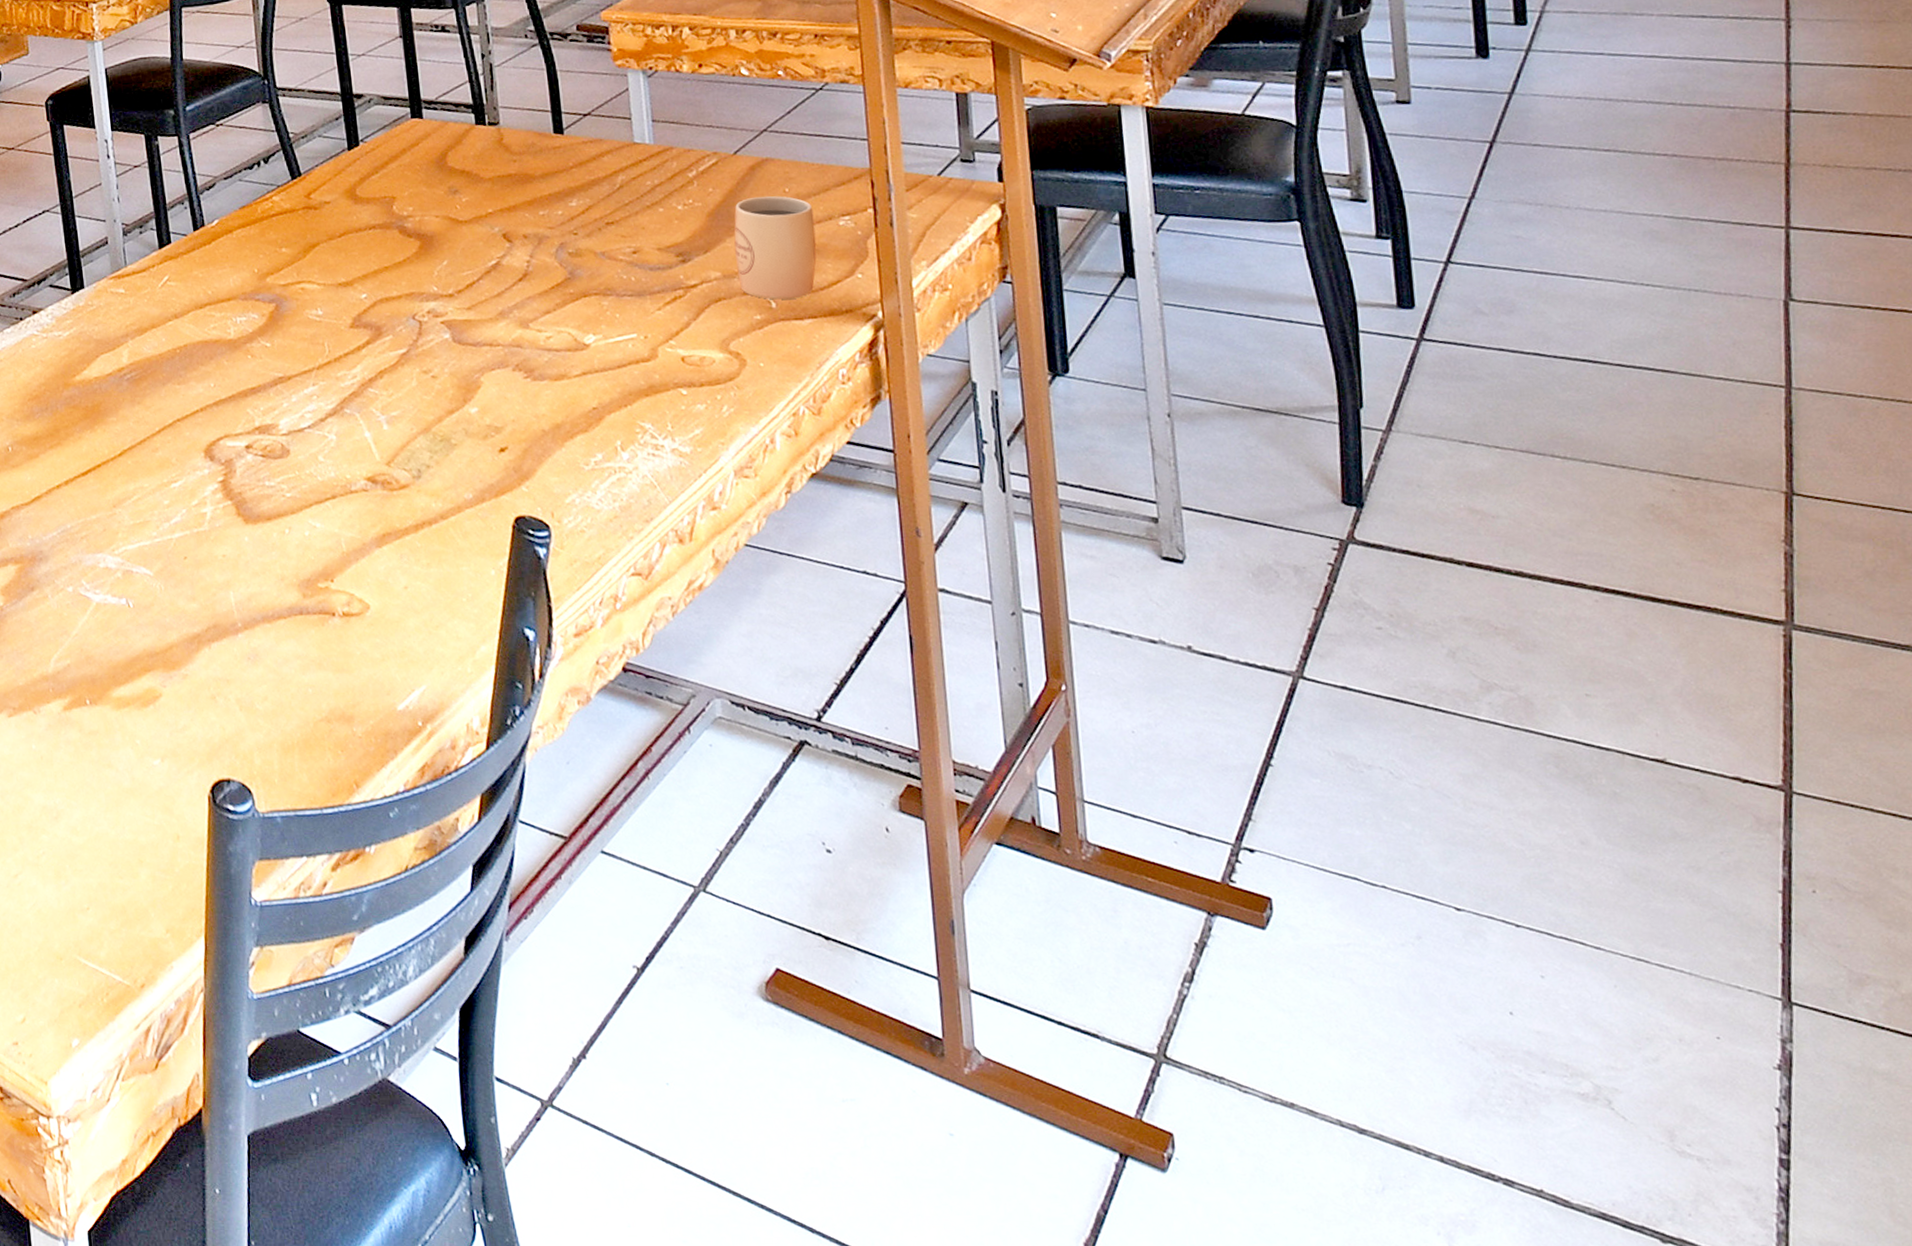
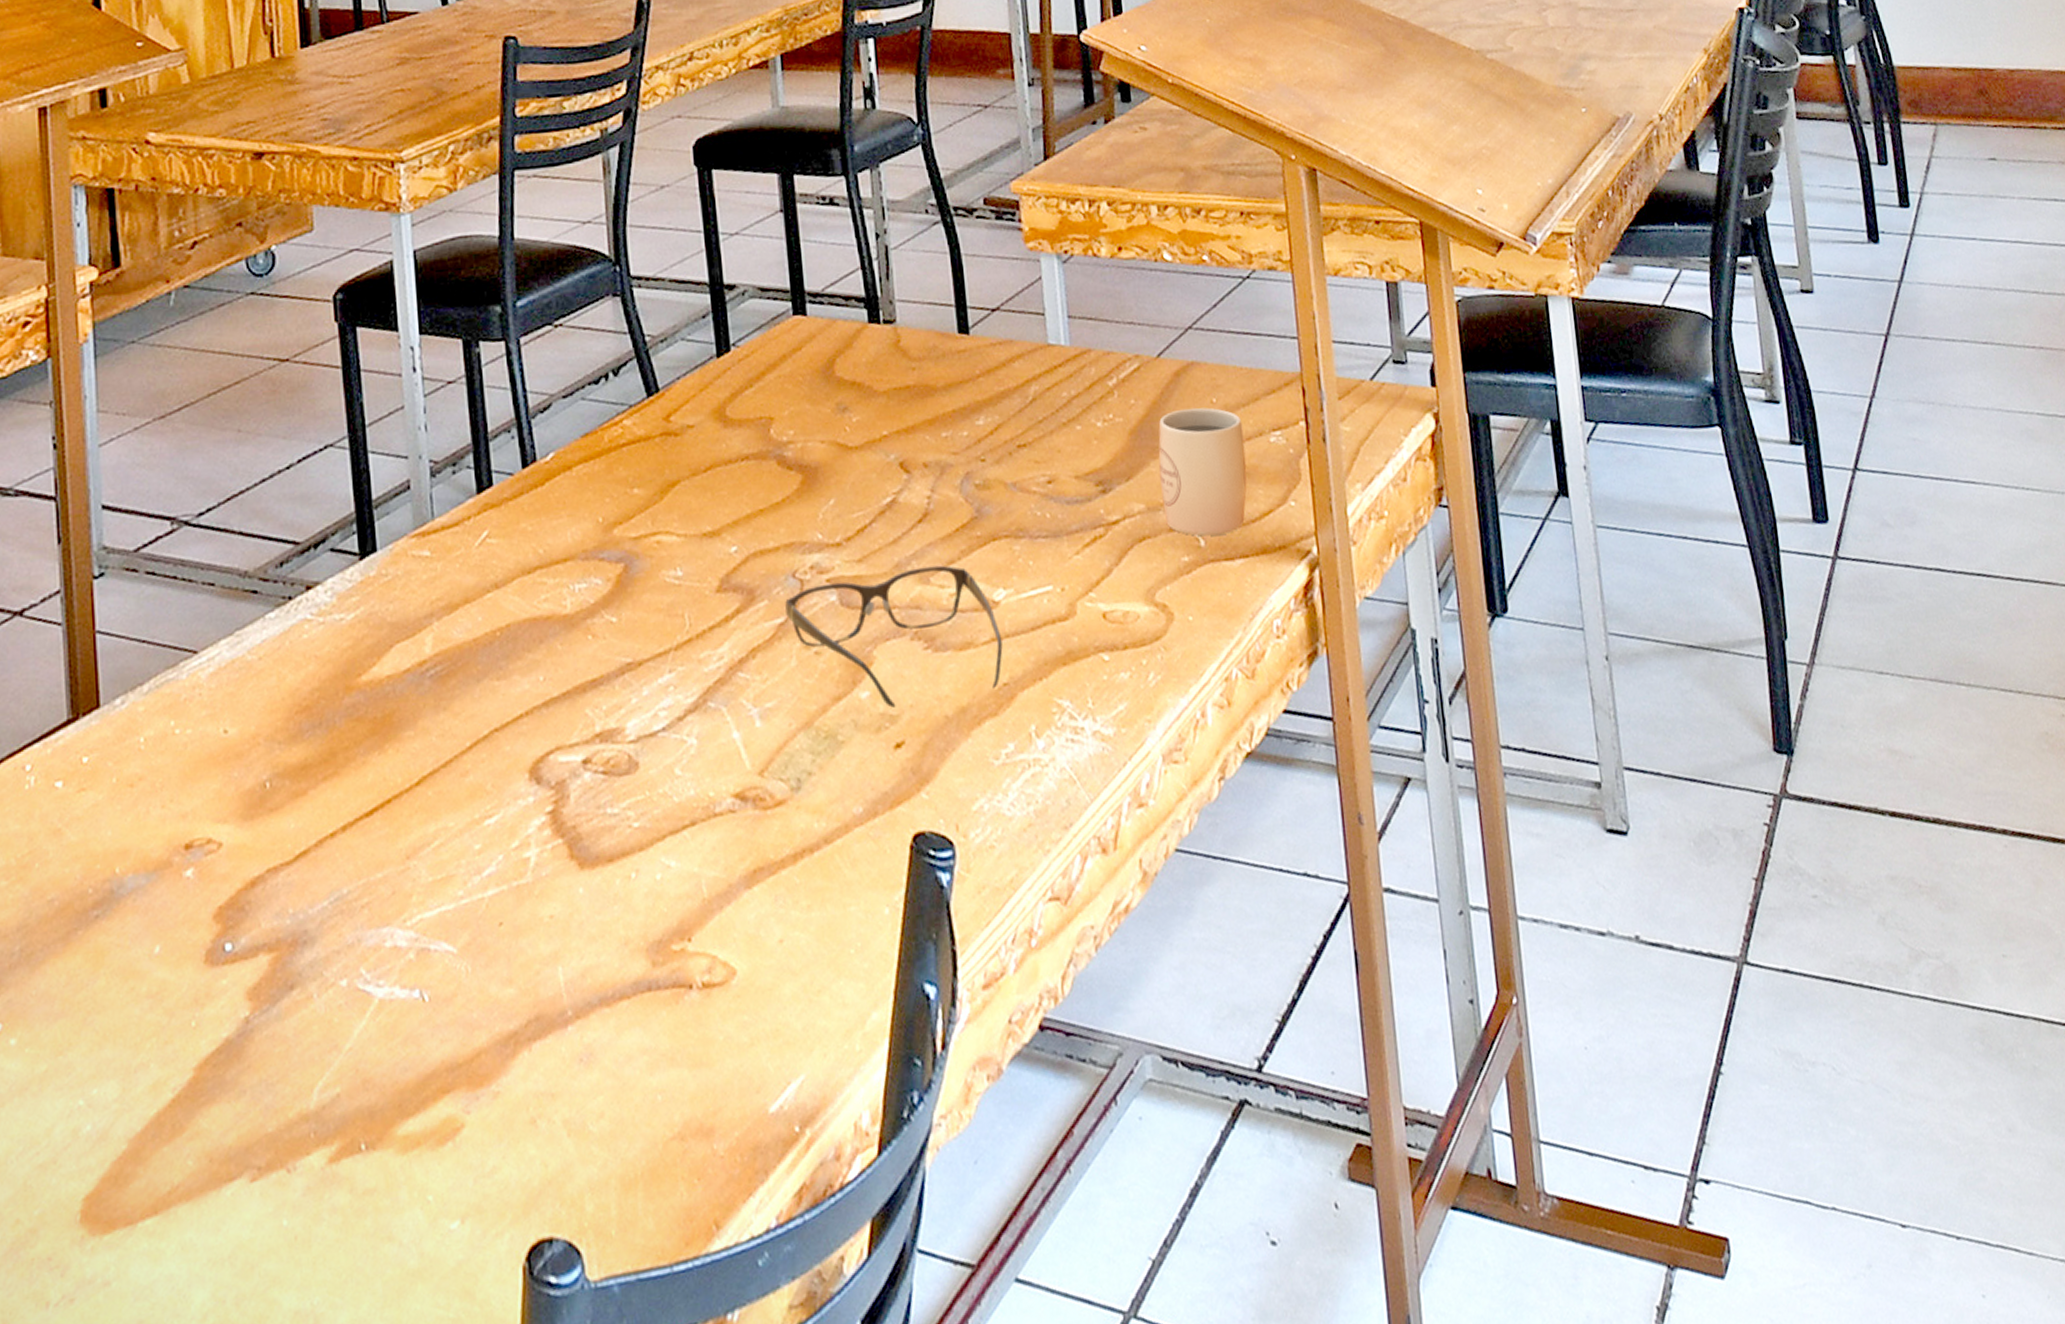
eyeglasses: none [407,314,593,421] -> present [785,565,1003,708]

